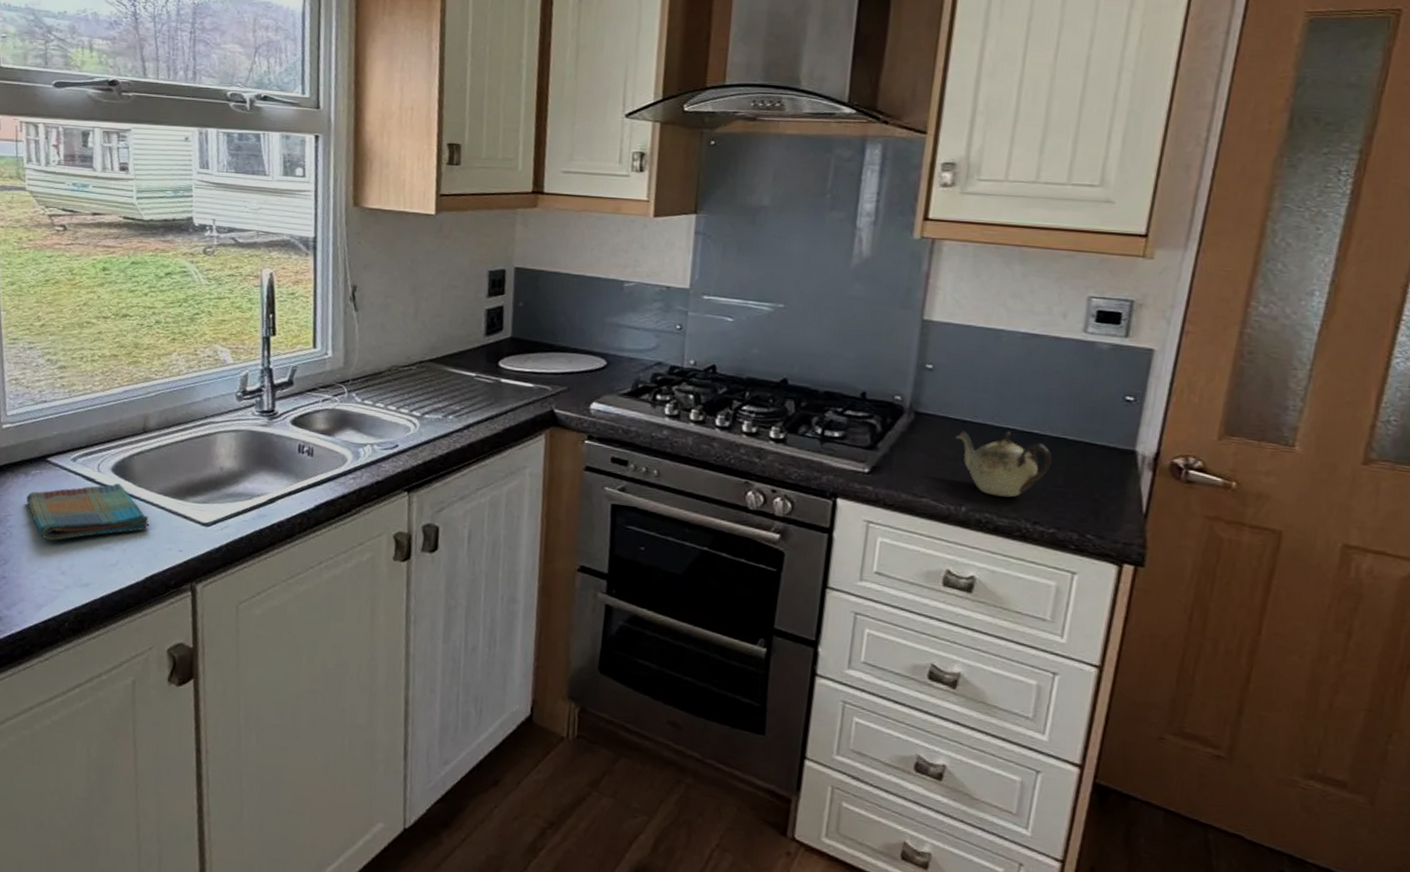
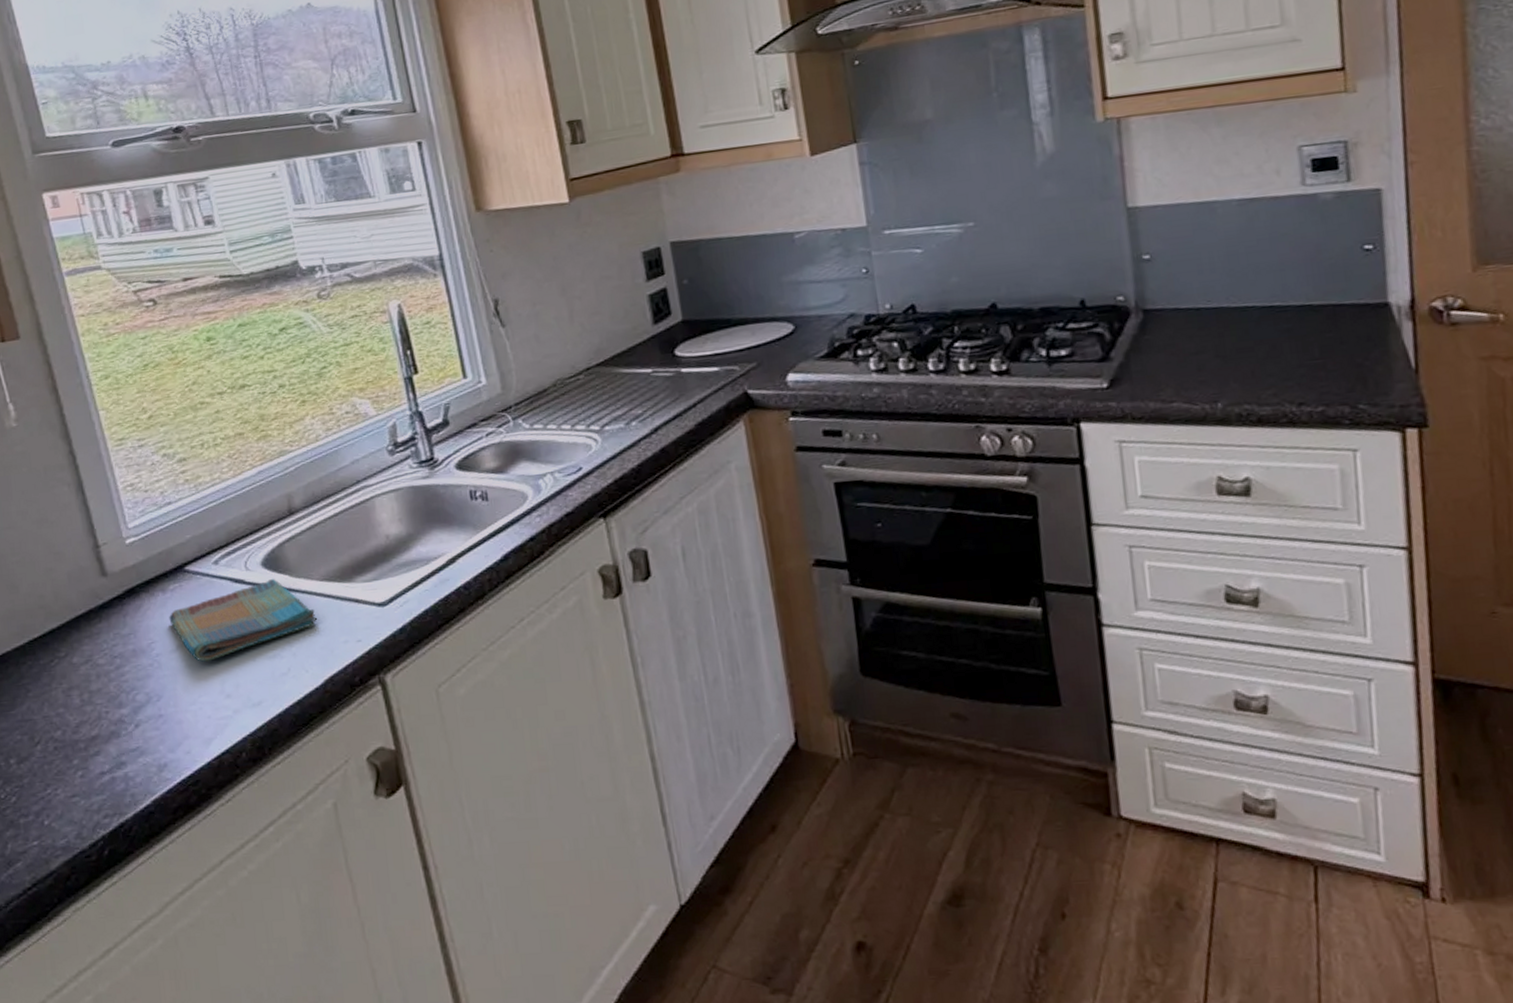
teapot: present [955,431,1052,498] -> none [1192,309,1302,384]

